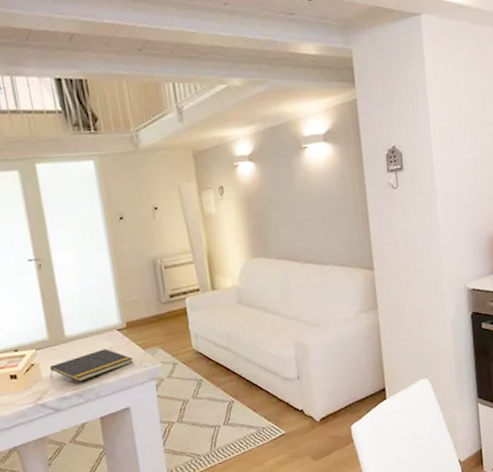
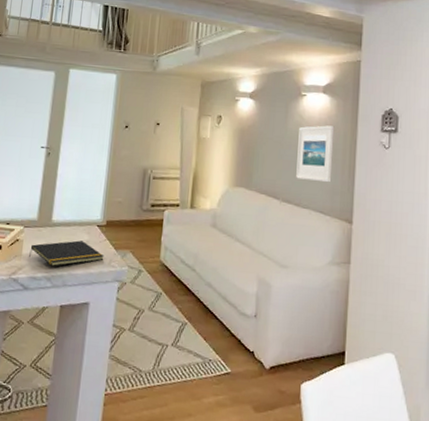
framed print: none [306,175,348,237] -> present [296,125,335,183]

